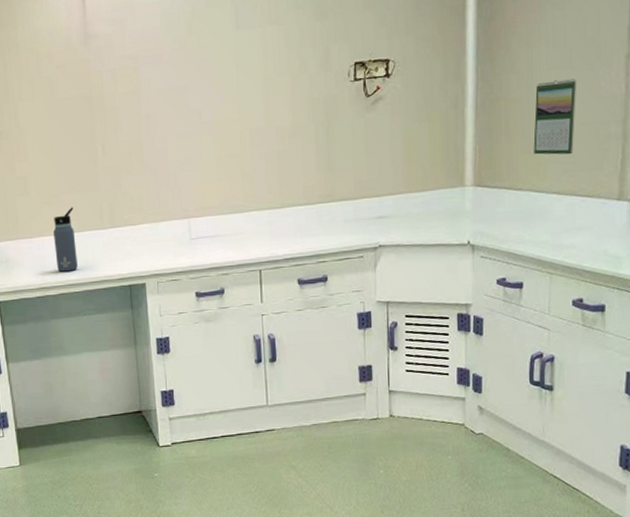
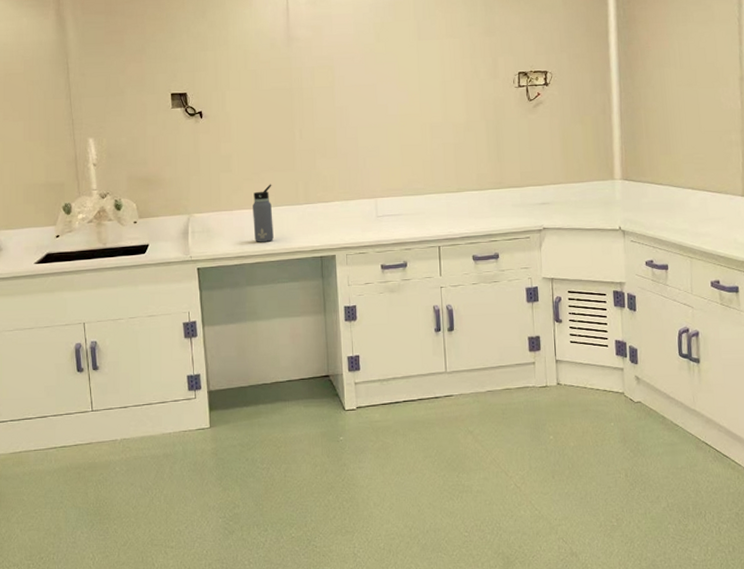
calendar: present [533,78,577,155] -> none [668,94,703,157]

